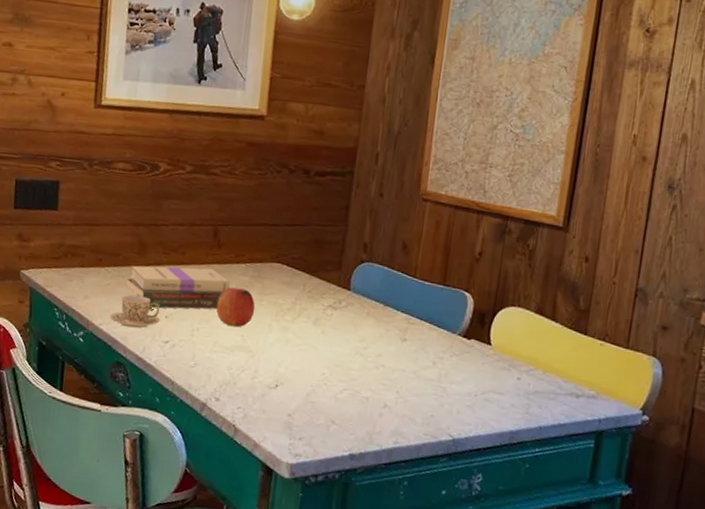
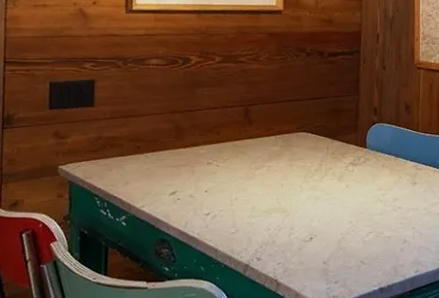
teacup: present [110,295,160,329] -> none [151,176,200,206]
books: present [126,265,231,309] -> none [165,143,263,185]
fruit: present [216,287,255,327] -> none [251,158,287,192]

